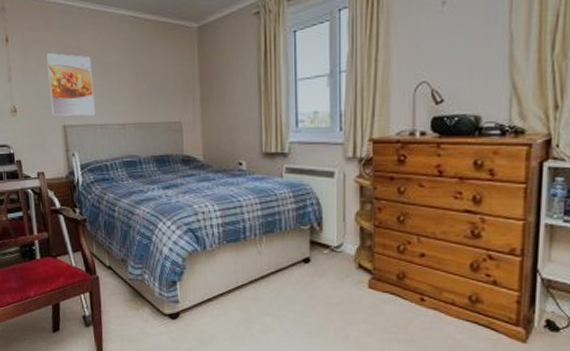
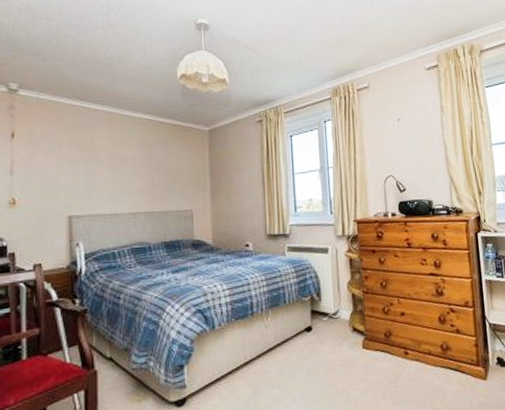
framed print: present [47,53,96,116] -> none [56,148,105,207]

